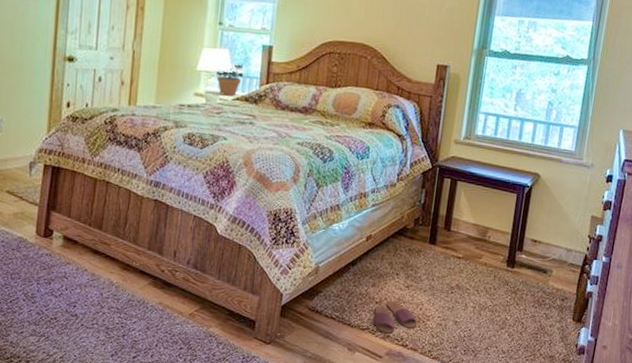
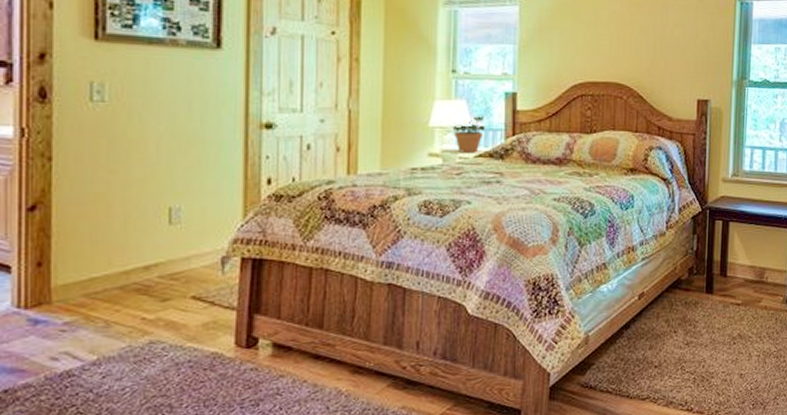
slippers: present [373,301,417,334] -> none [654,362,700,400]

